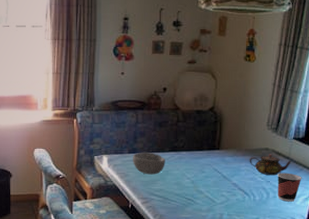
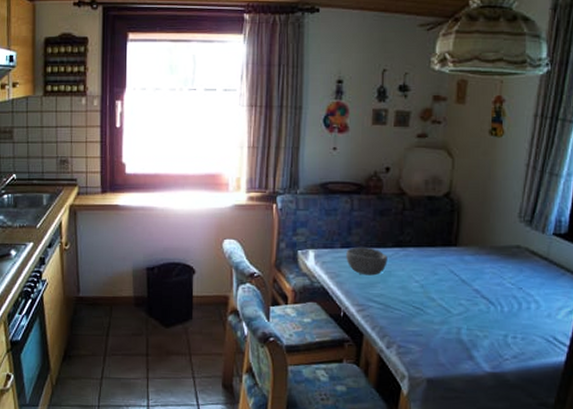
teapot: present [249,154,292,176] -> none [495,253,551,281]
cup: present [277,173,302,202] -> none [532,277,565,315]

